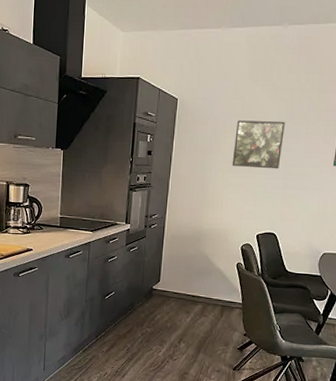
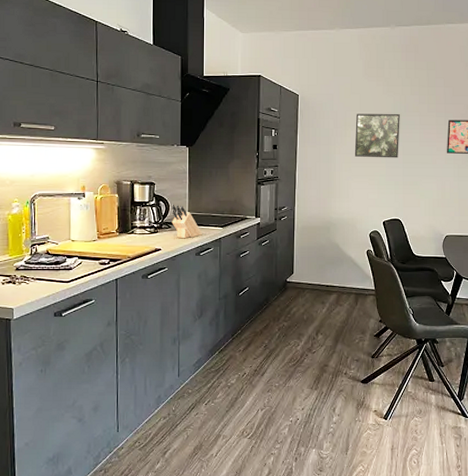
knife block: none [43,206,73,241] -> present [171,204,202,239]

